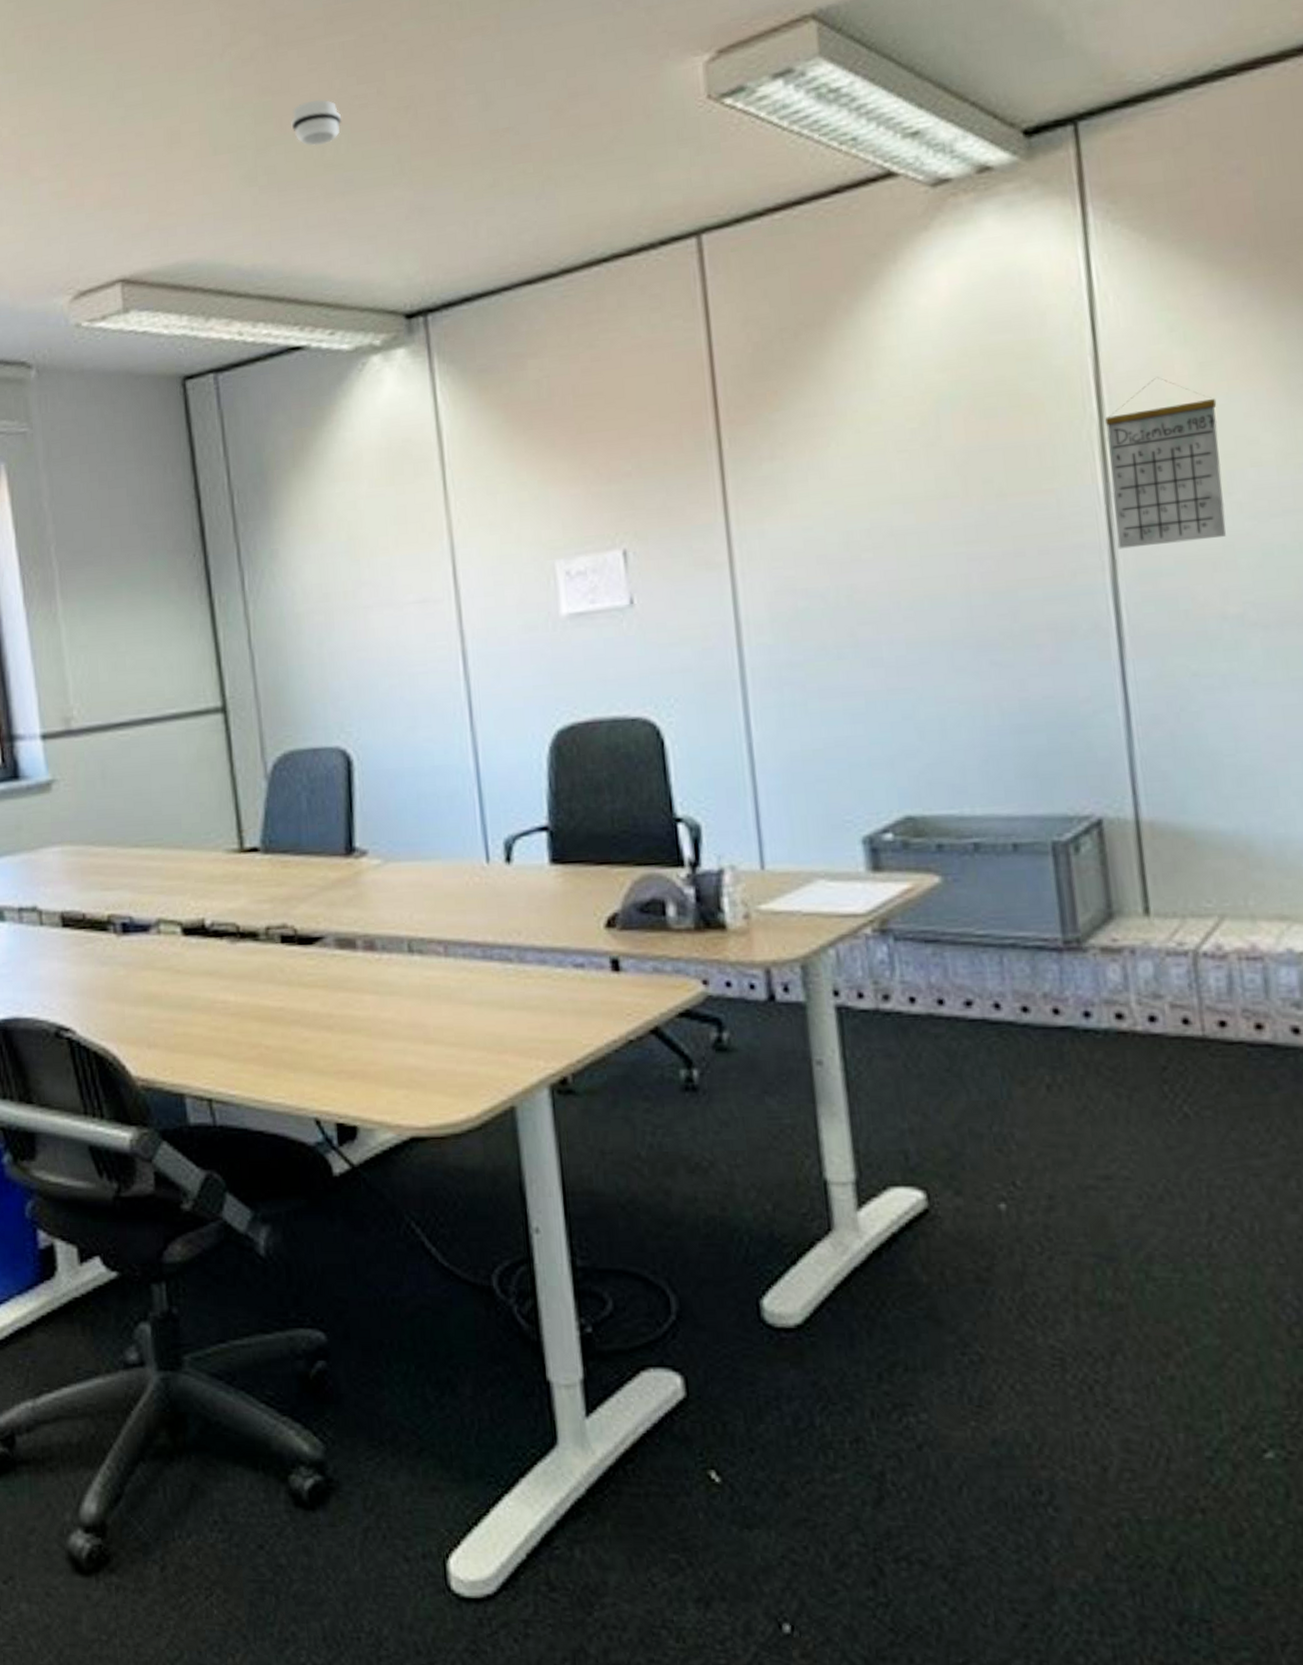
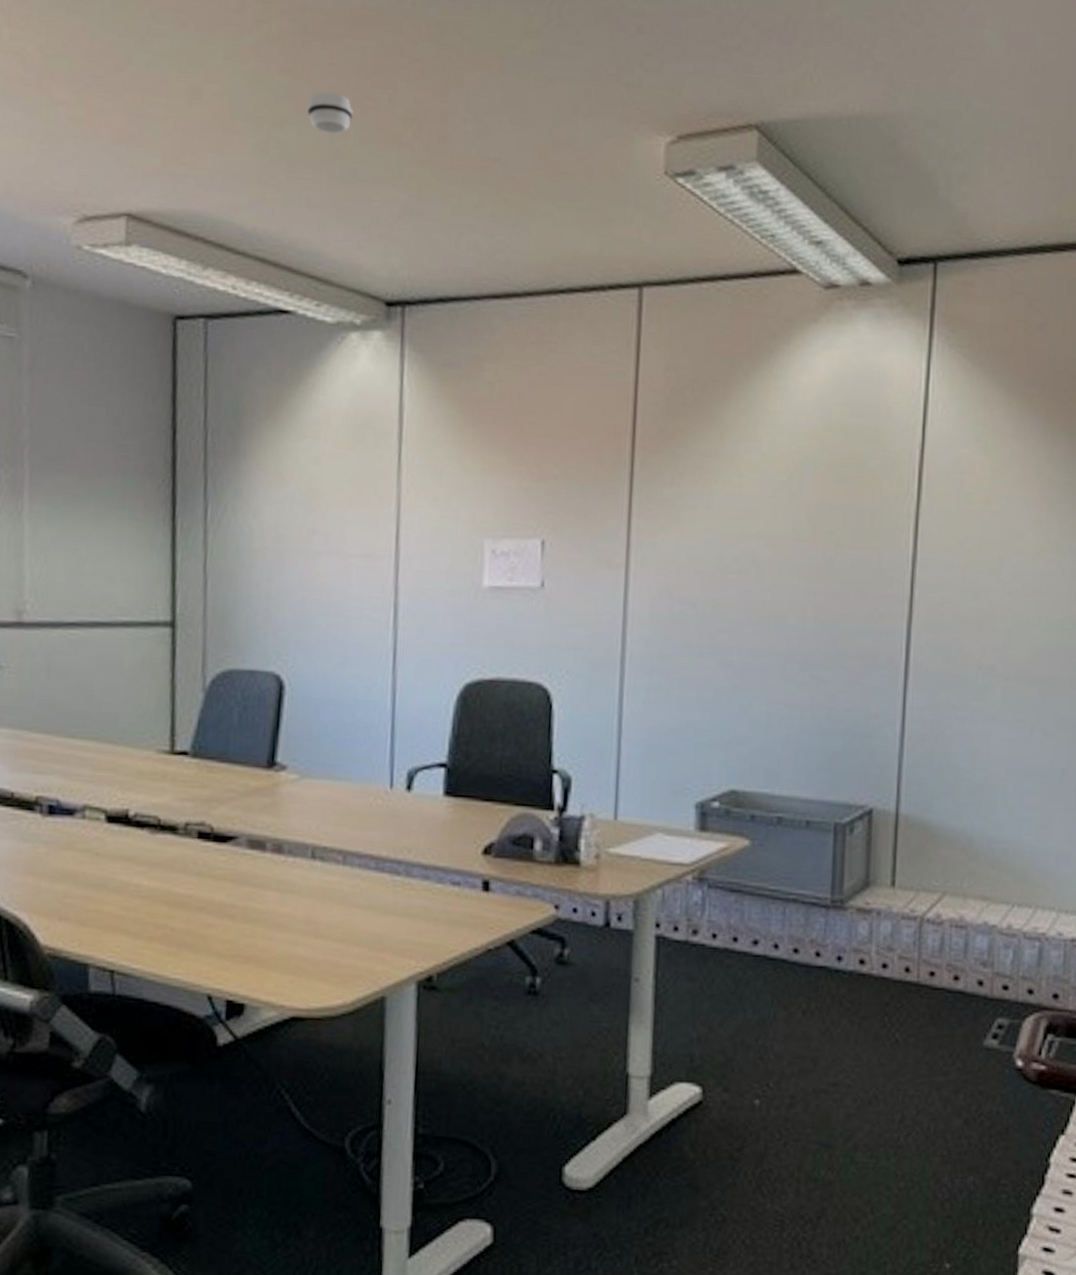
calendar: present [1105,378,1226,549] -> none [915,475,1000,605]

